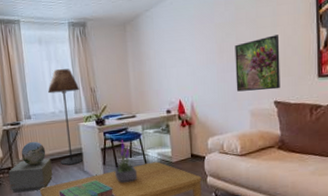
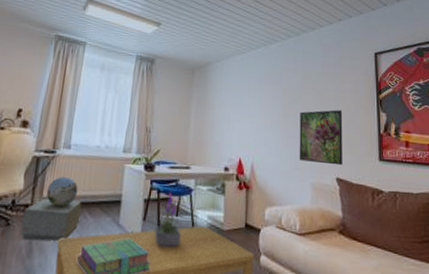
floor lamp: present [47,69,83,166] -> none [91,100,134,214]

